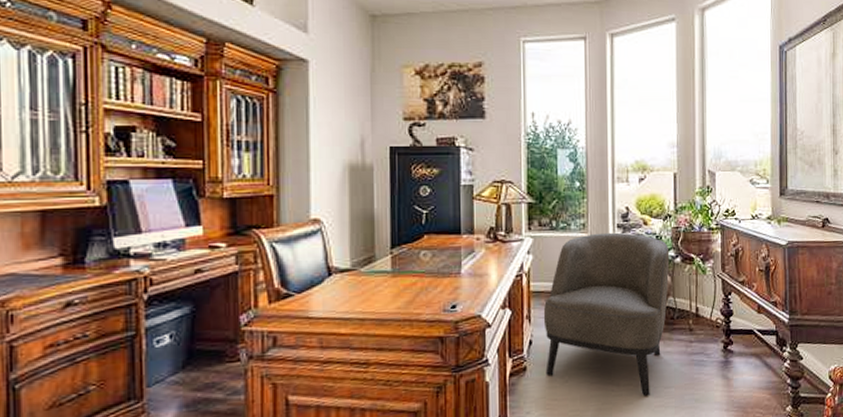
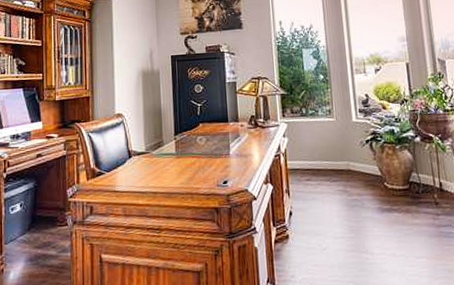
armchair: present [543,232,670,396] -> none [300,116,412,265]

